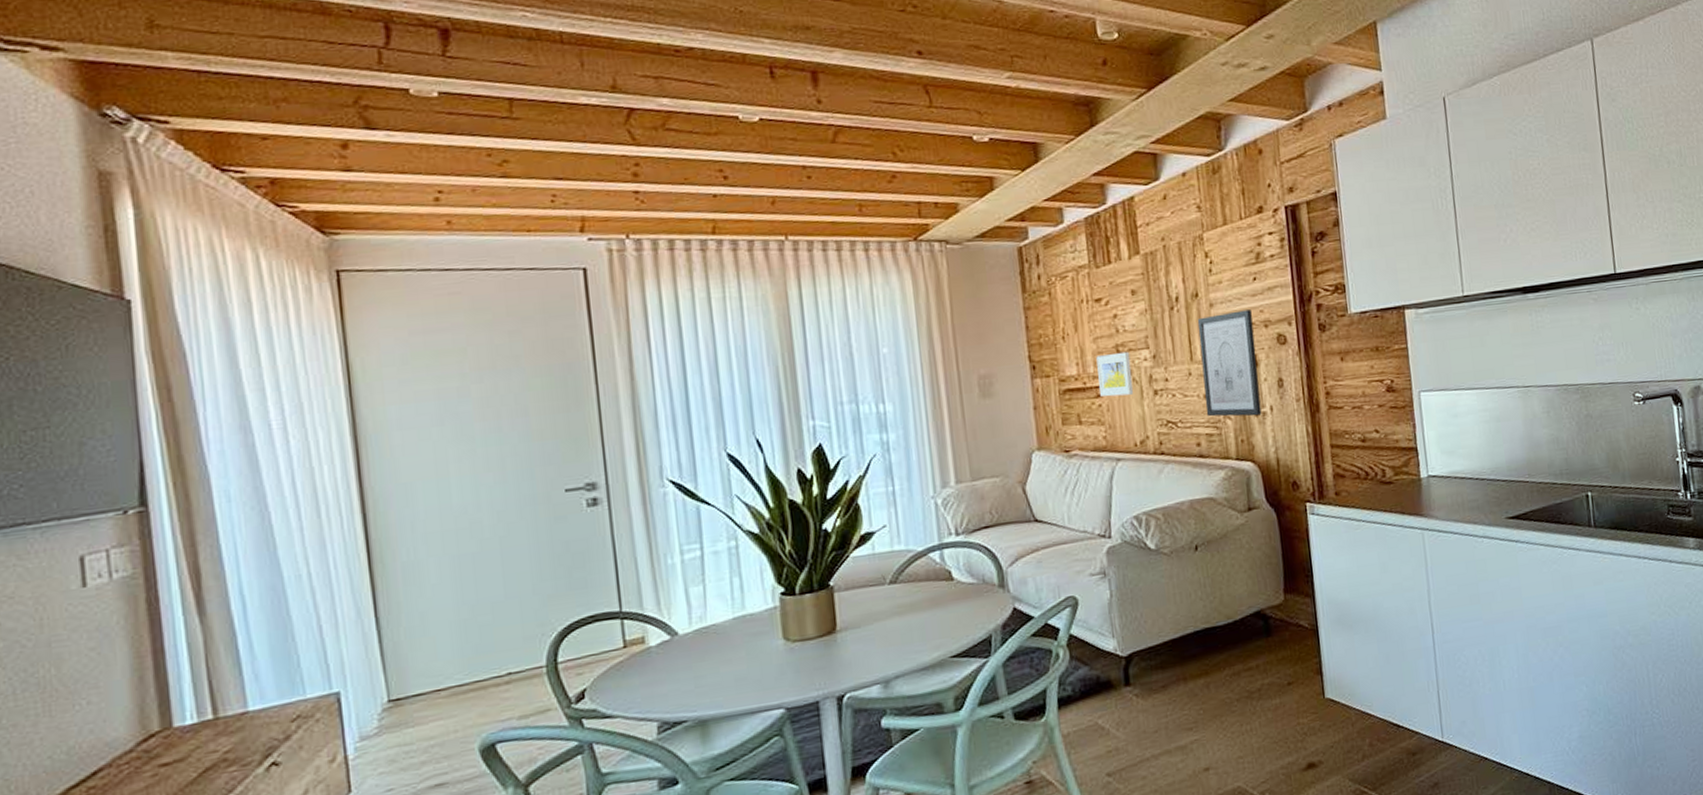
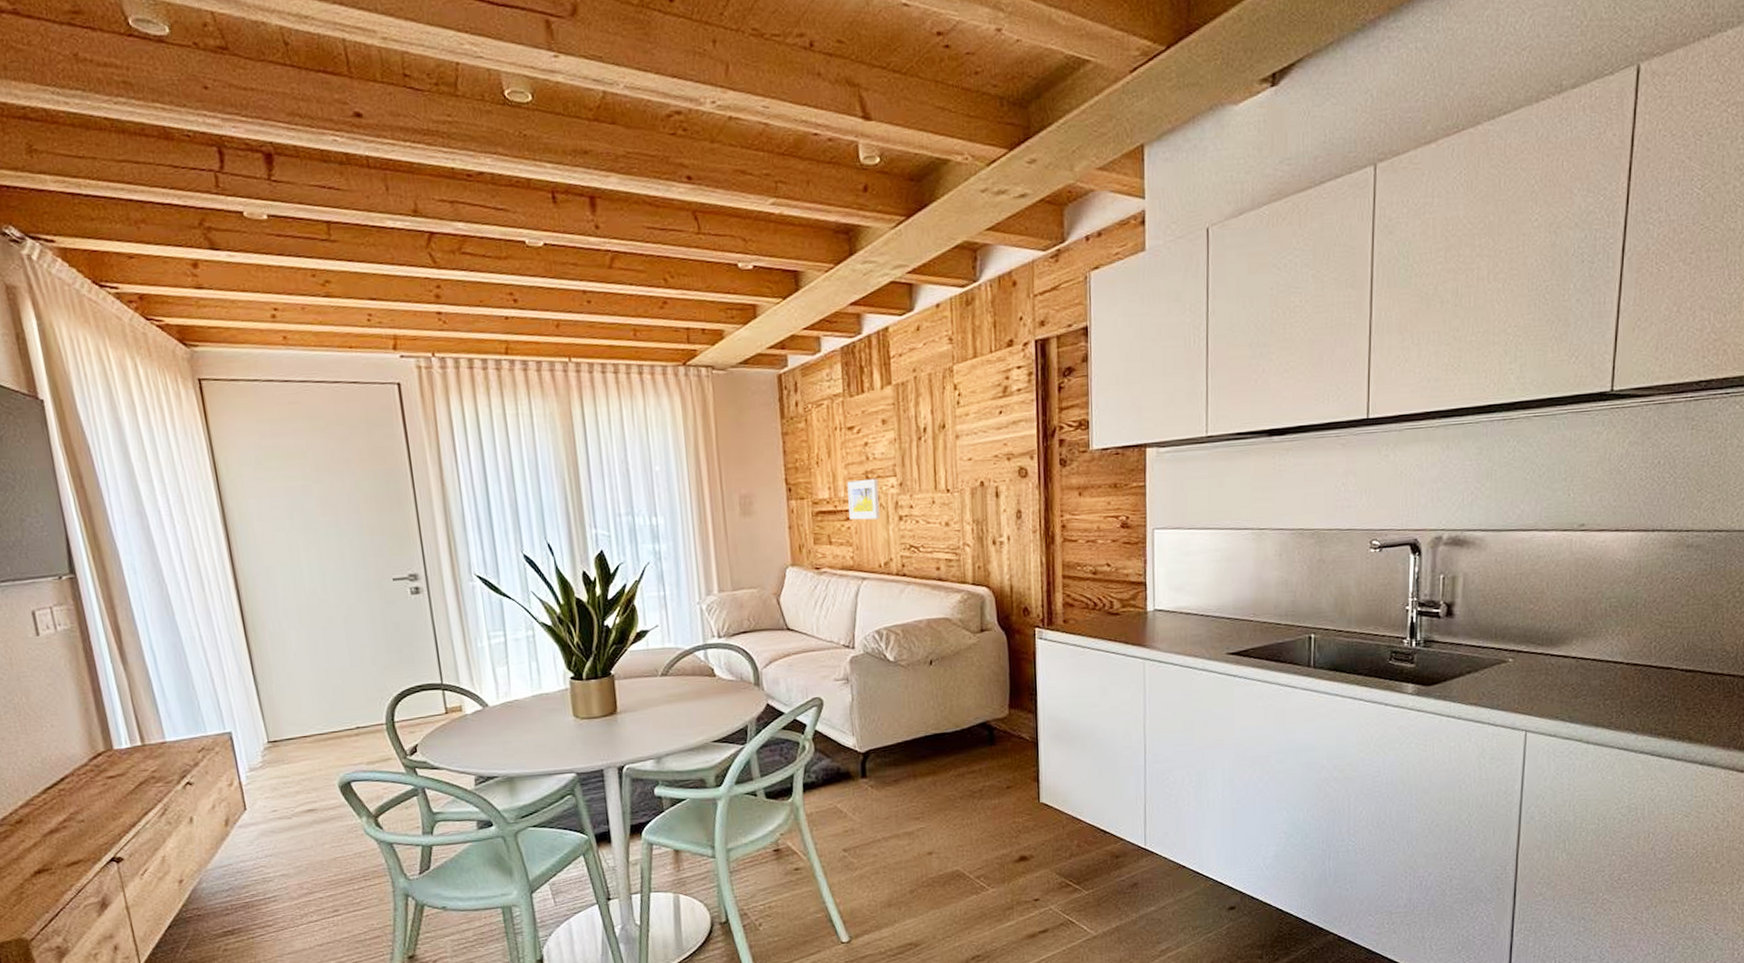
wall art: present [1197,309,1262,417] -> none [943,442,999,545]

